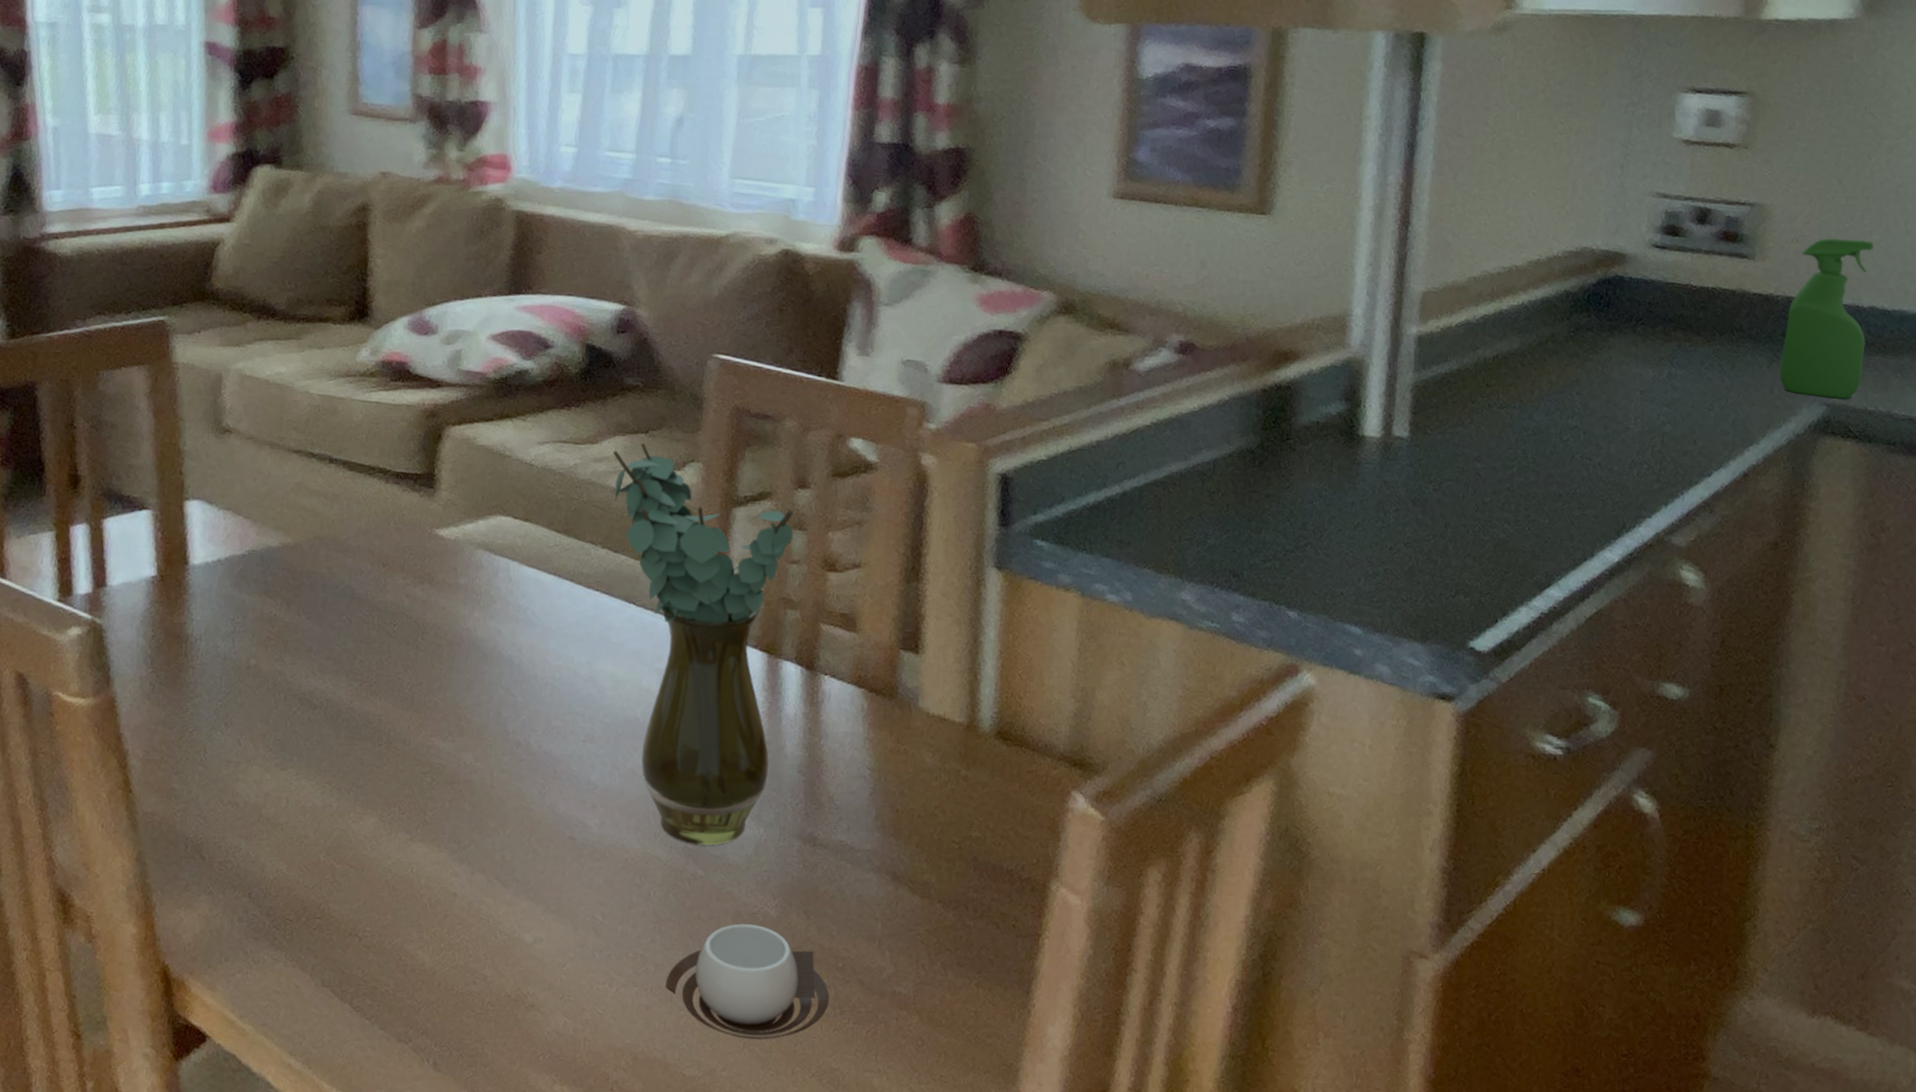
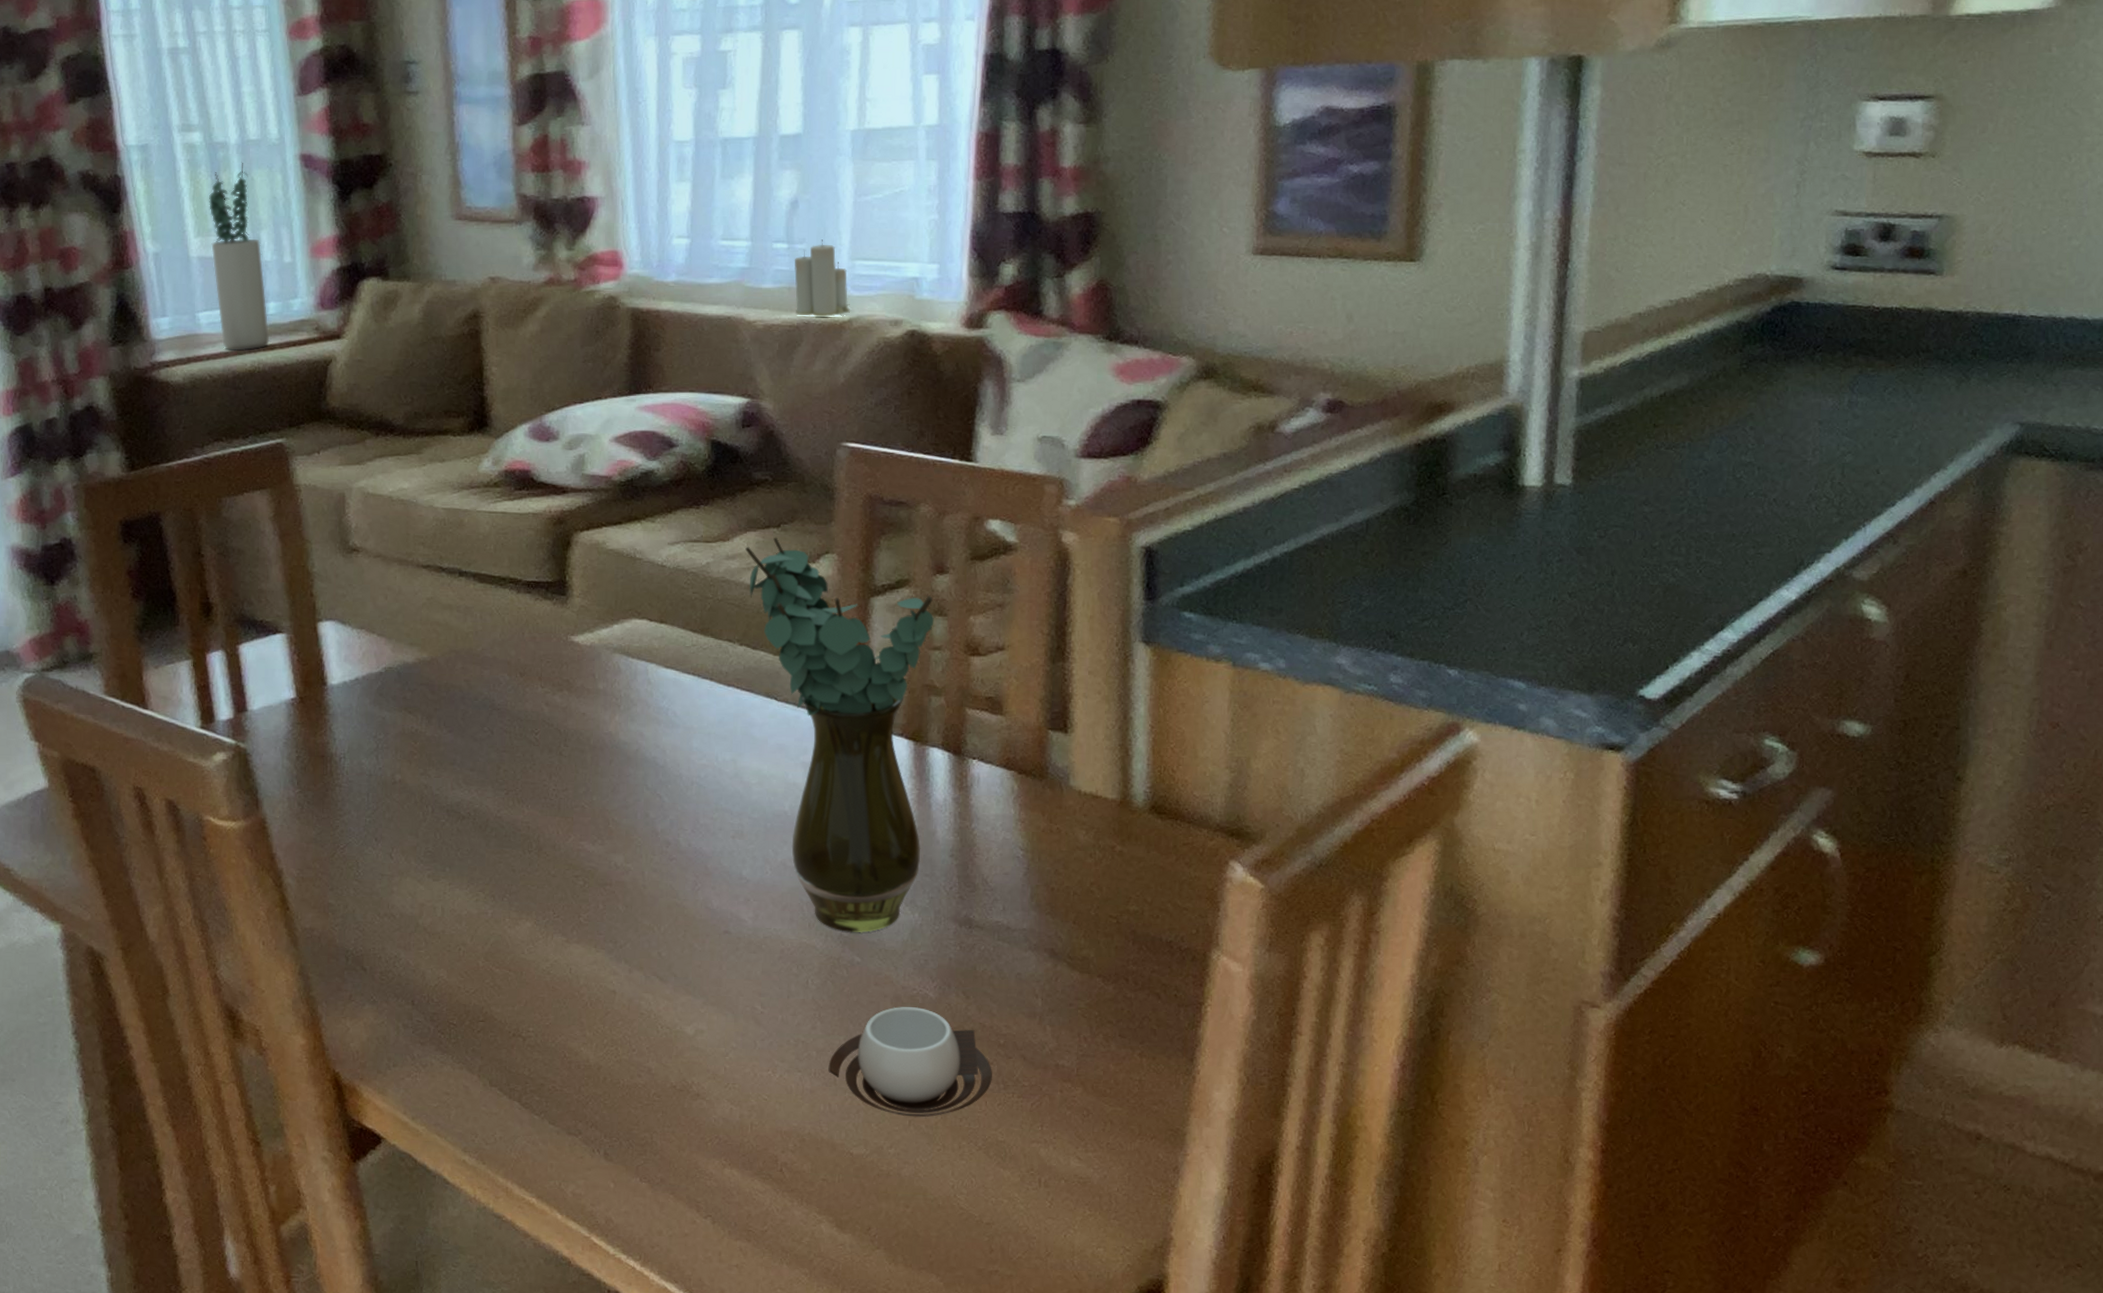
vase: none [110,45,161,228] -> present [209,162,270,351]
candle: none [675,157,729,232] -> present [794,239,851,317]
spray bottle: present [1779,237,1874,400] -> none [1969,246,2073,417]

